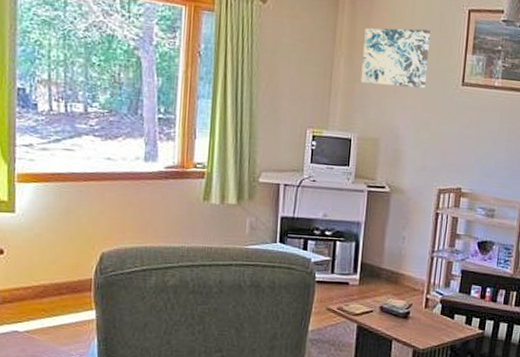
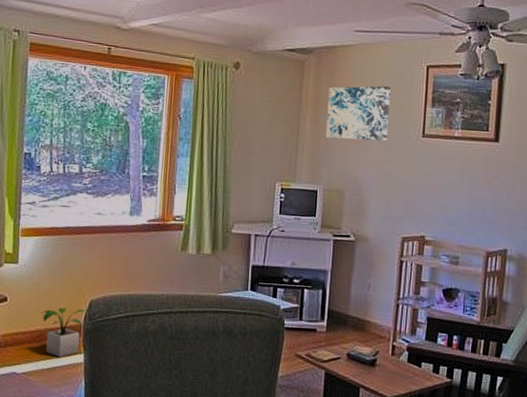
potted plant: none [44,261,98,314] -> present [41,308,88,357]

